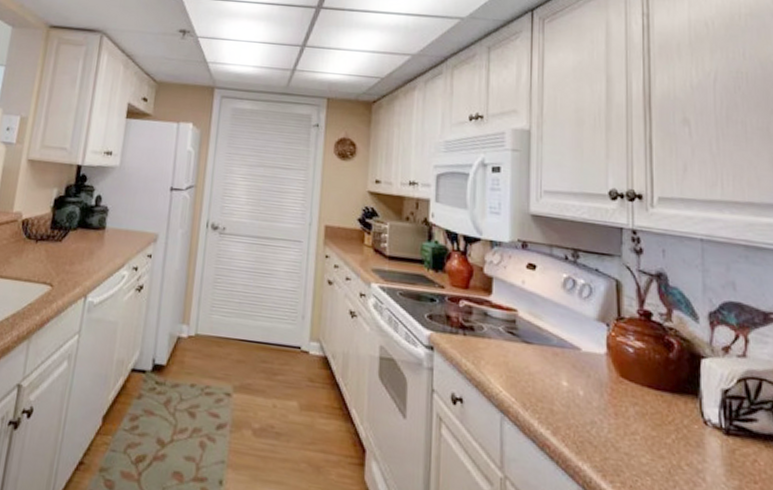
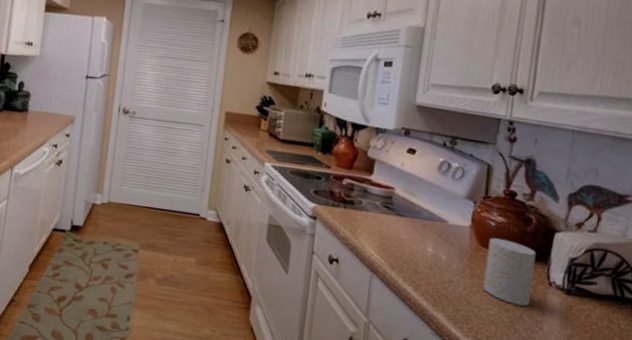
cup: none [629,367,686,452] -> present [483,238,537,306]

